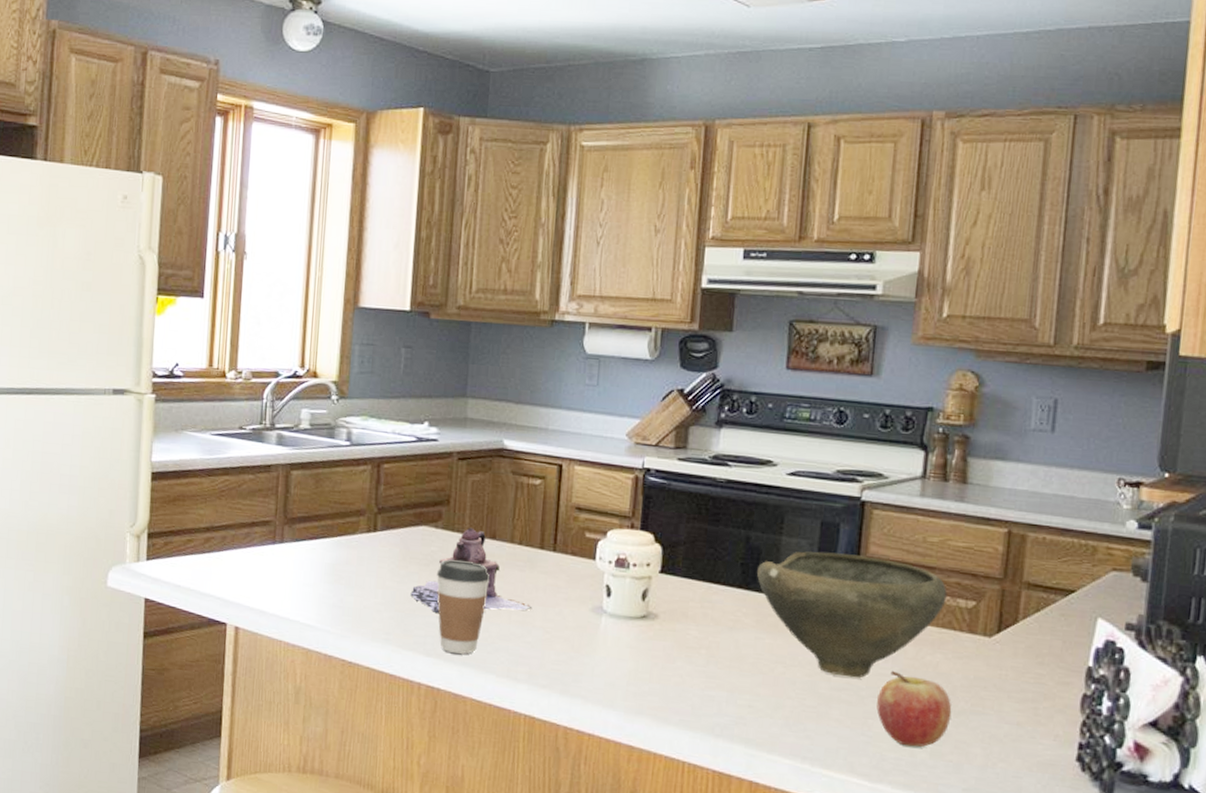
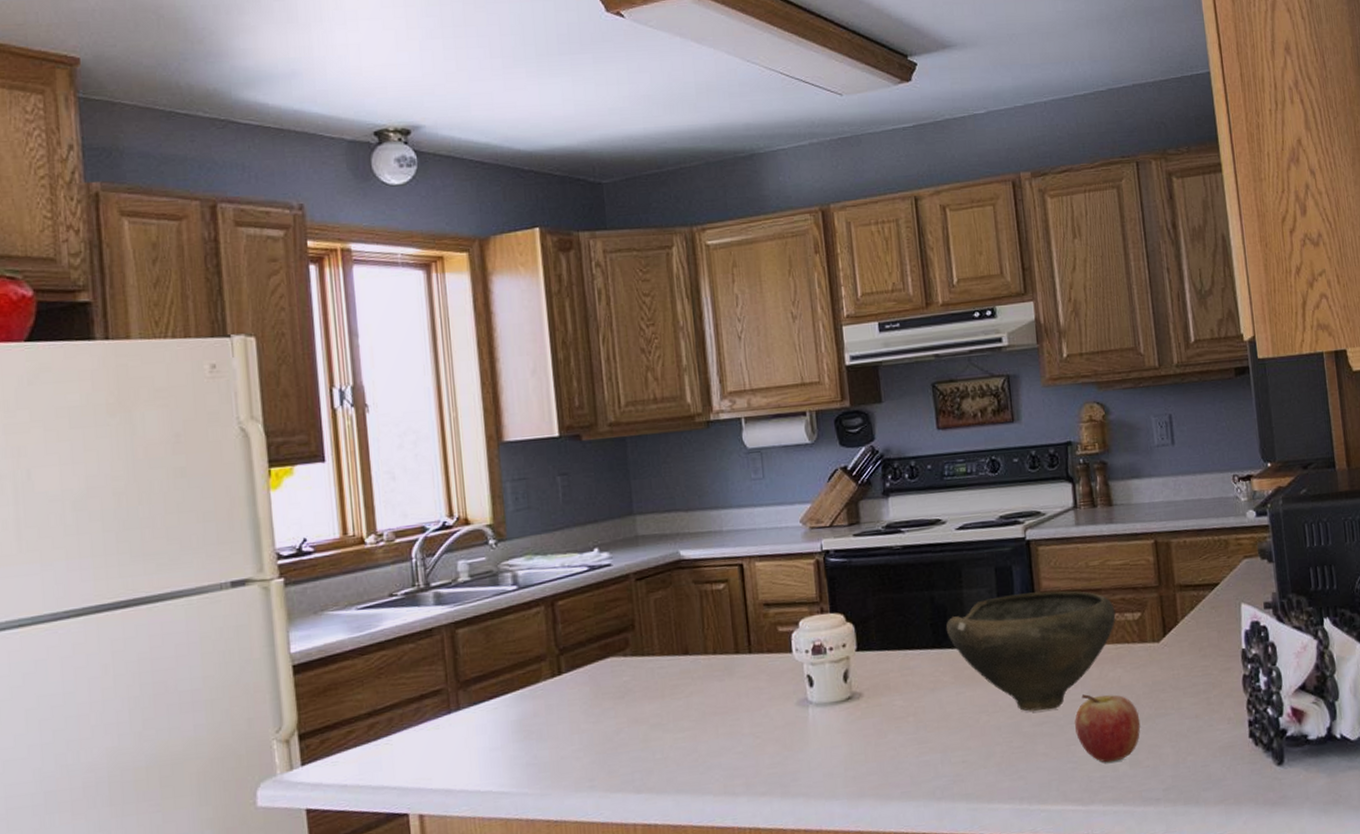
teapot: present [410,527,533,613] -> none [609,647,738,745]
coffee cup: present [437,559,490,654] -> none [633,683,691,784]

